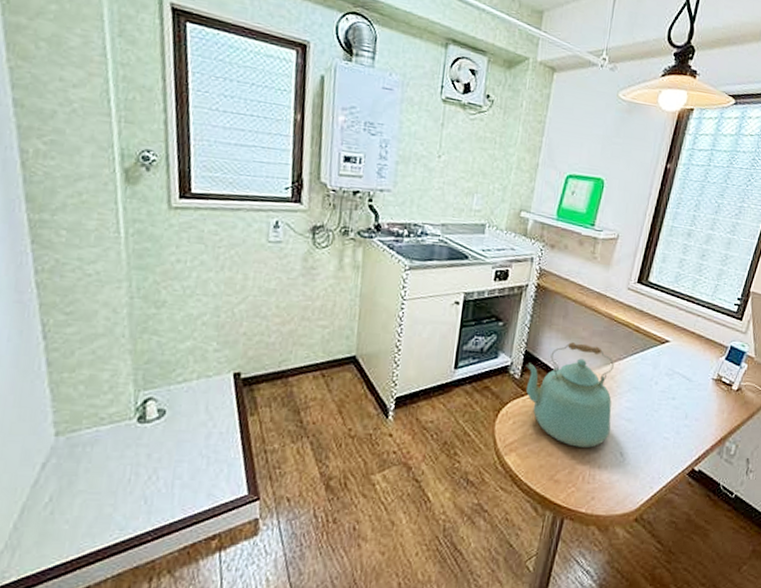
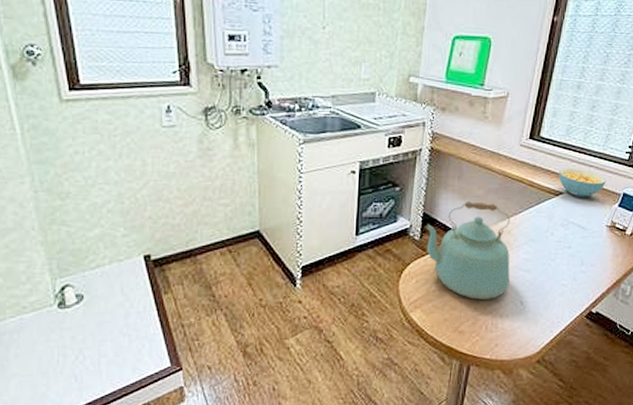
cereal bowl: none [666,316,714,347] -> present [559,169,606,197]

